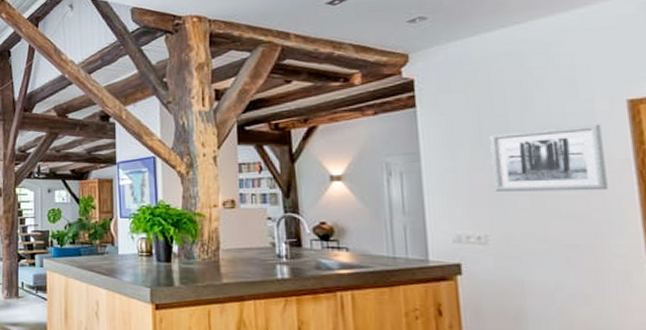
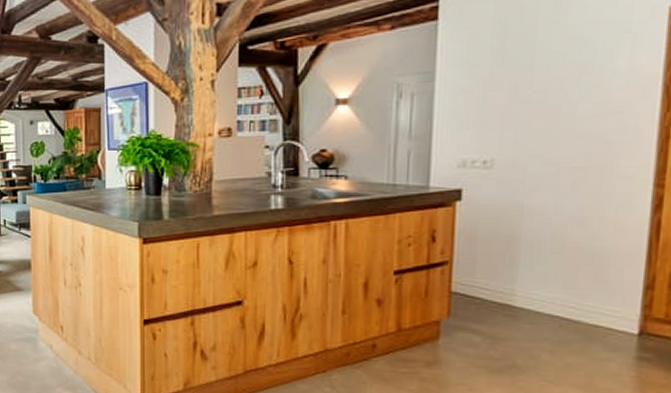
wall art: present [489,124,608,191] -> none [509,35,635,112]

